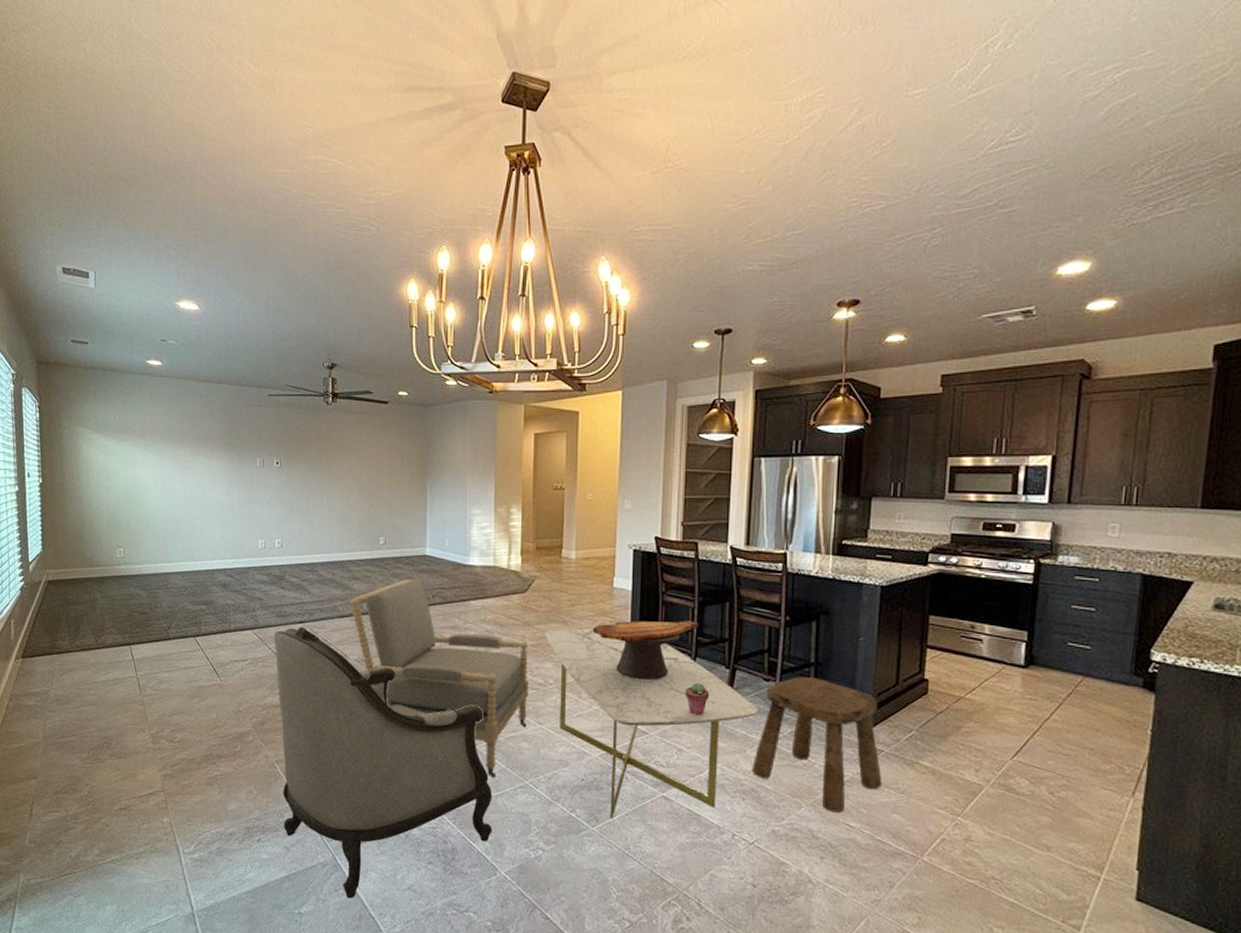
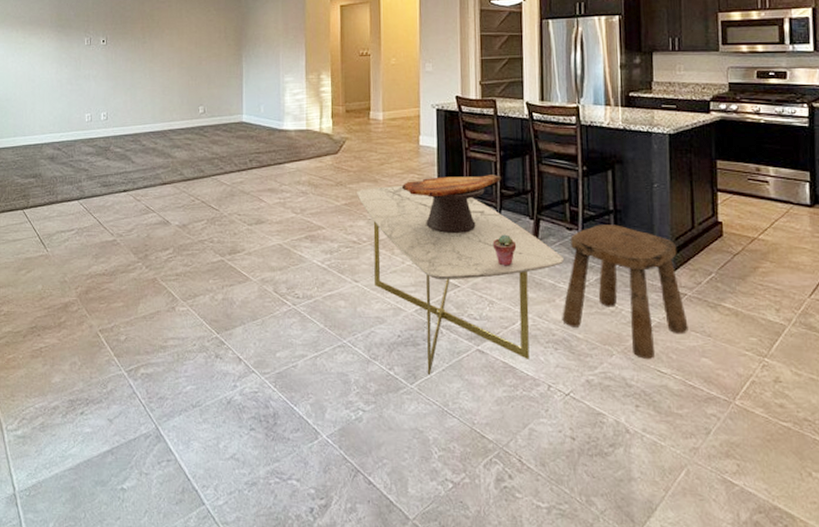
armchair: present [273,626,492,899] -> none [98,195,313,471]
armchair: present [350,578,529,778] -> none [172,144,343,338]

